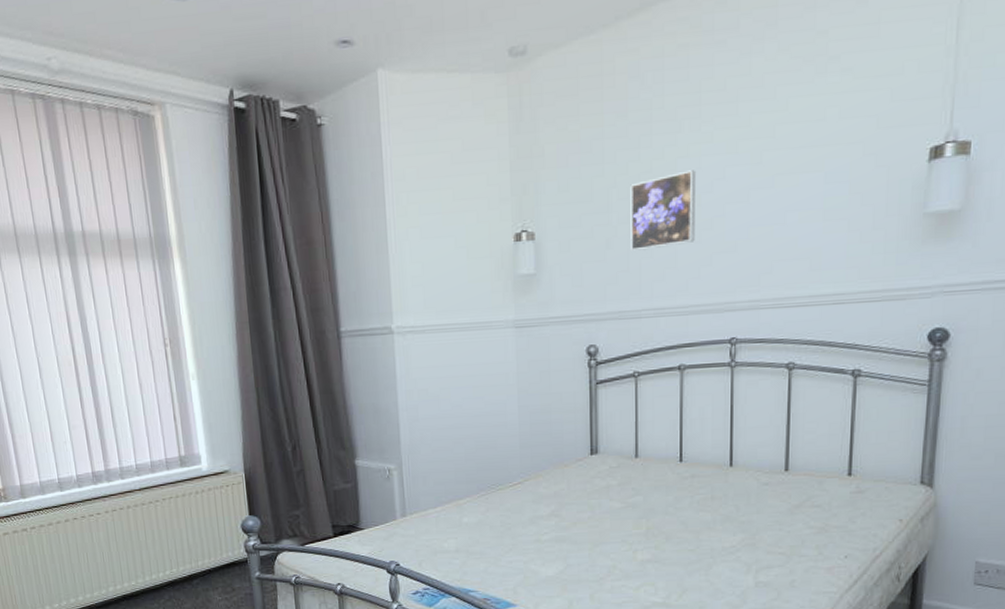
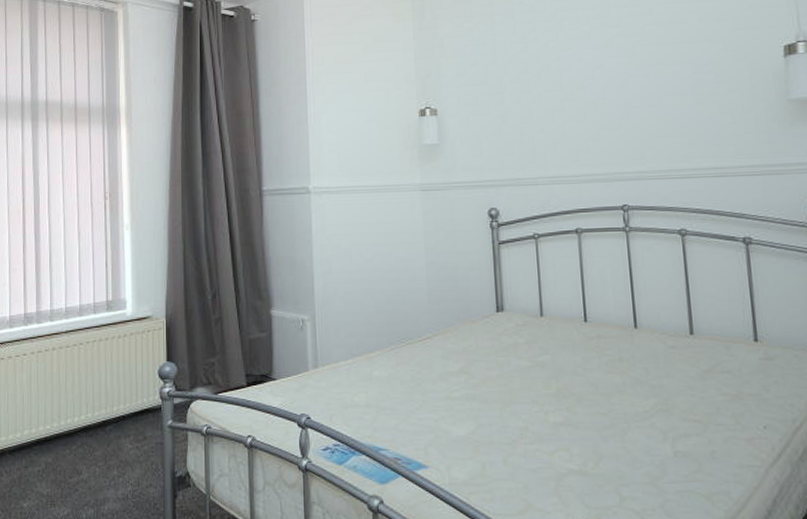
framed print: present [630,170,695,251] -> none [520,60,581,126]

